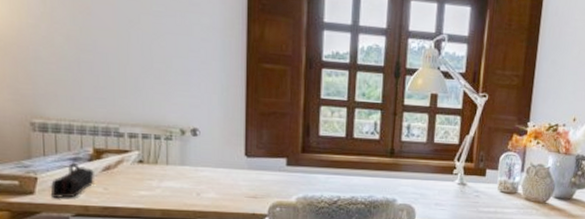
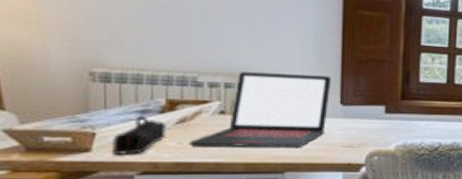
laptop: none [112,123,237,196] -> present [187,72,332,147]

